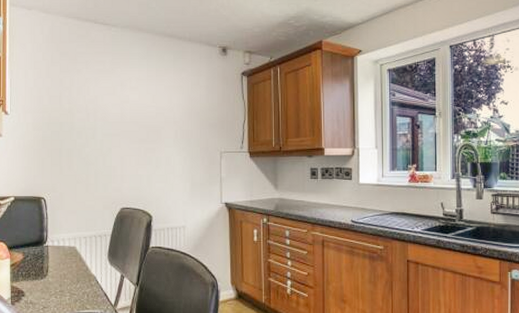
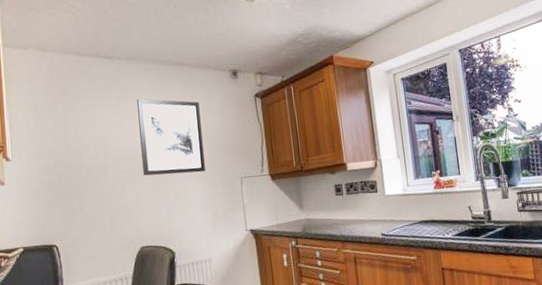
wall art: none [129,66,188,143] -> present [137,98,205,176]

